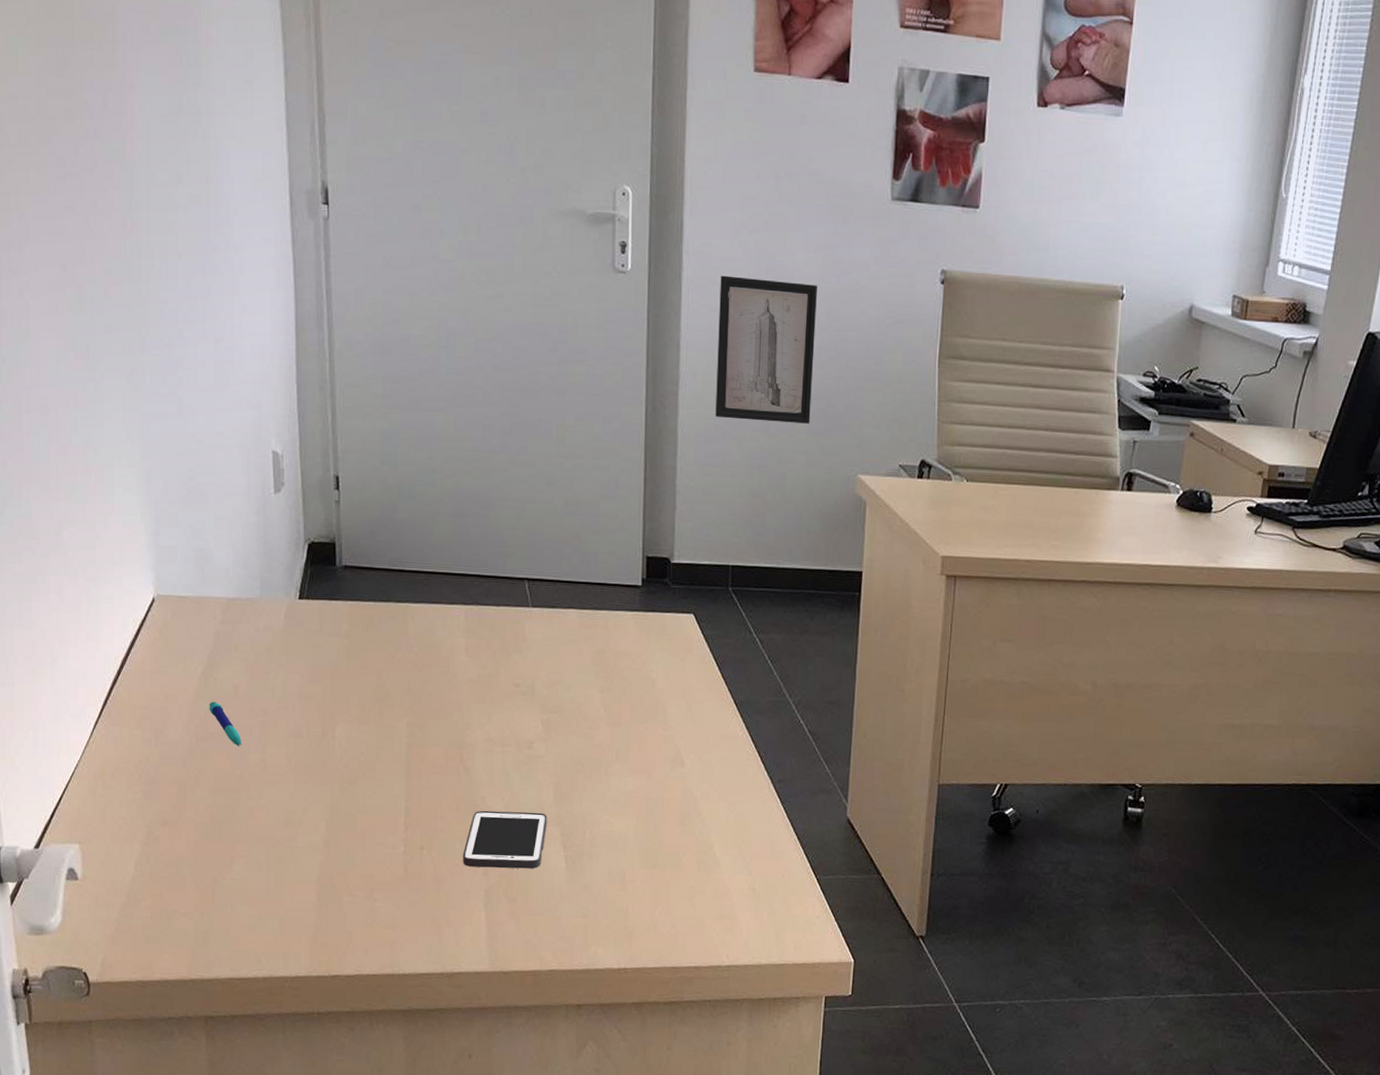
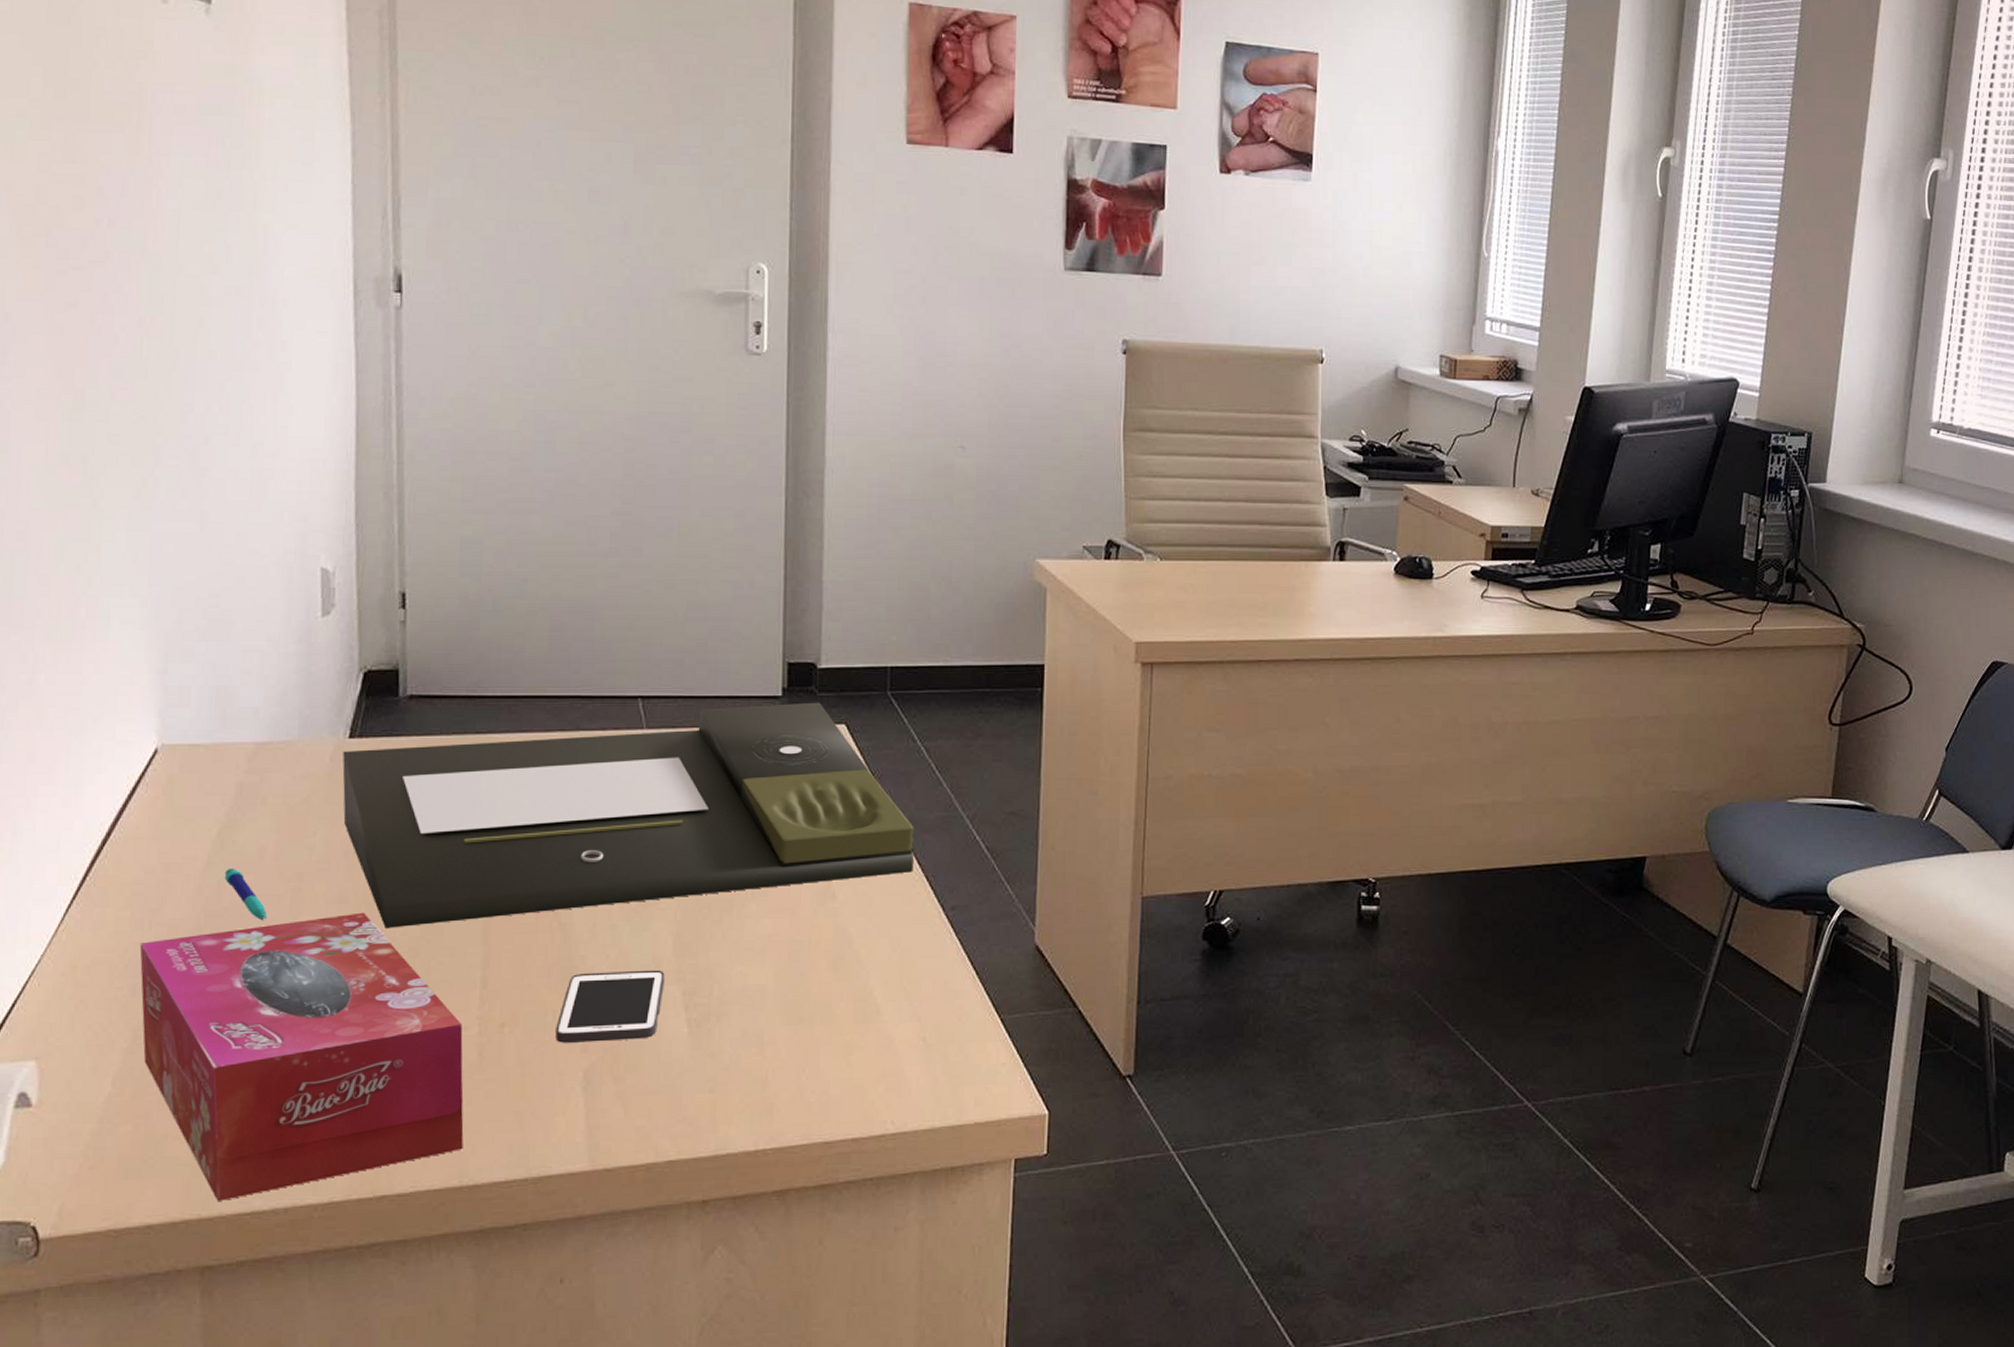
tissue box: none [149,746,394,967] -> present [139,912,464,1201]
document tray: none [294,592,749,761] -> present [342,702,914,929]
wall art: present [715,275,817,424] -> none [868,353,983,507]

